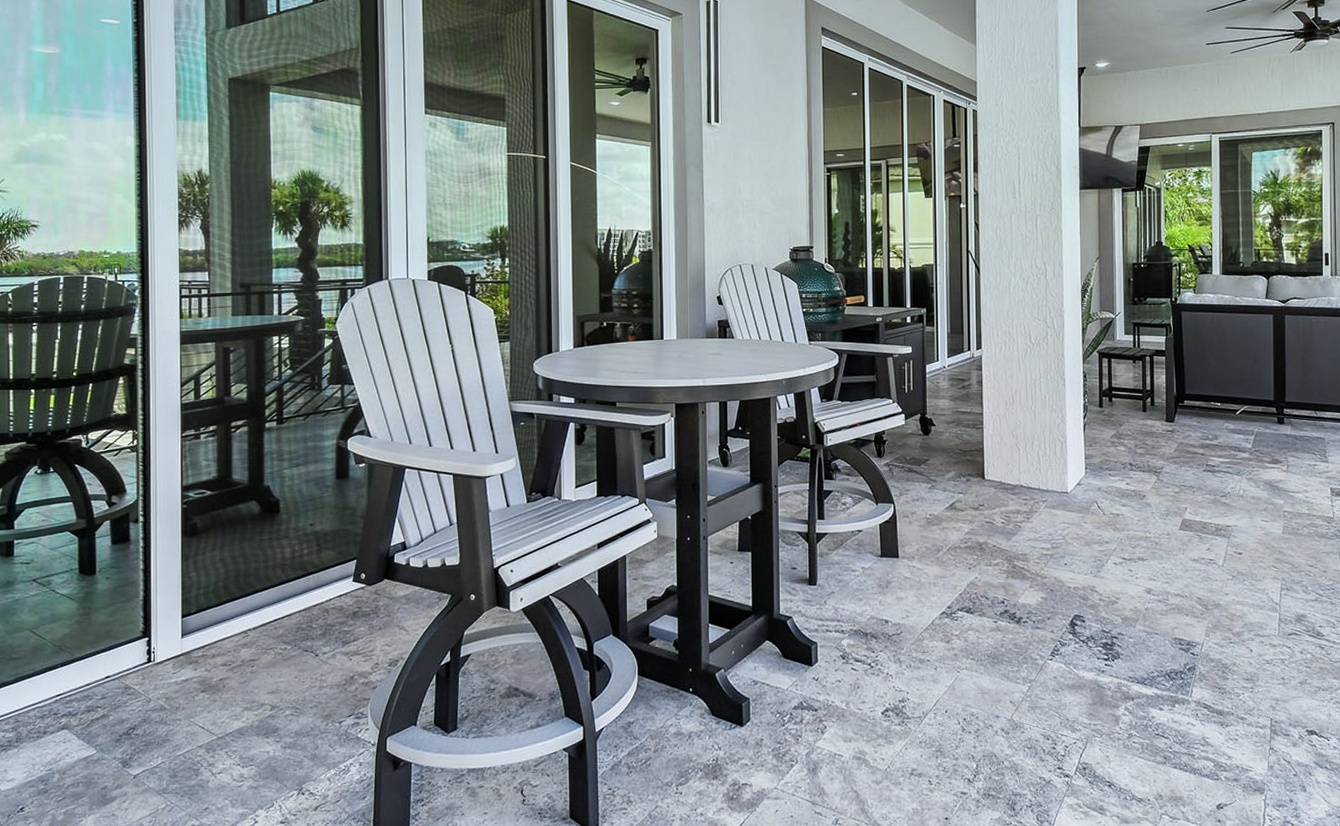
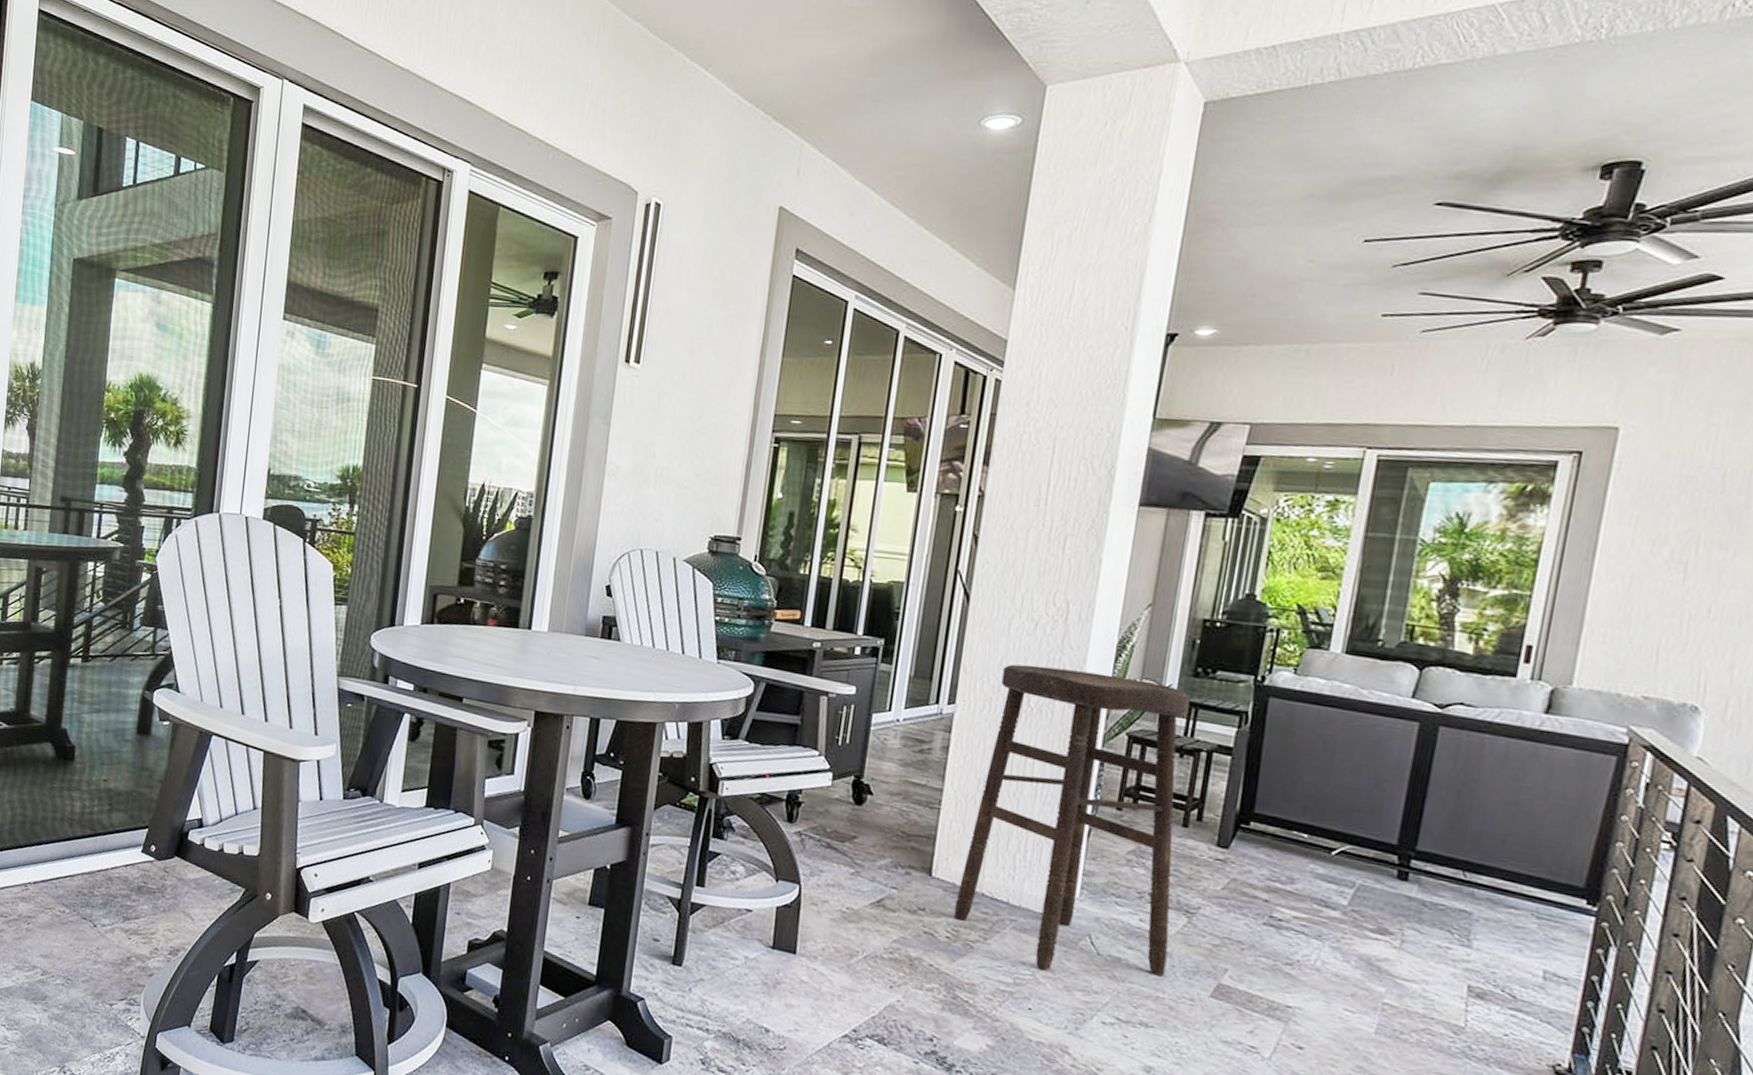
stool: none [1004,311,1148,533] -> present [953,664,1191,976]

